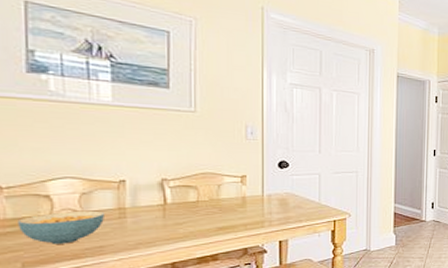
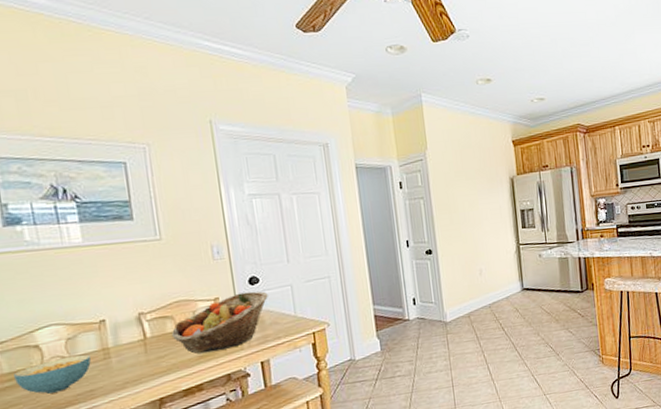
fruit basket: none [192,174,295,226] -> present [171,291,268,354]

